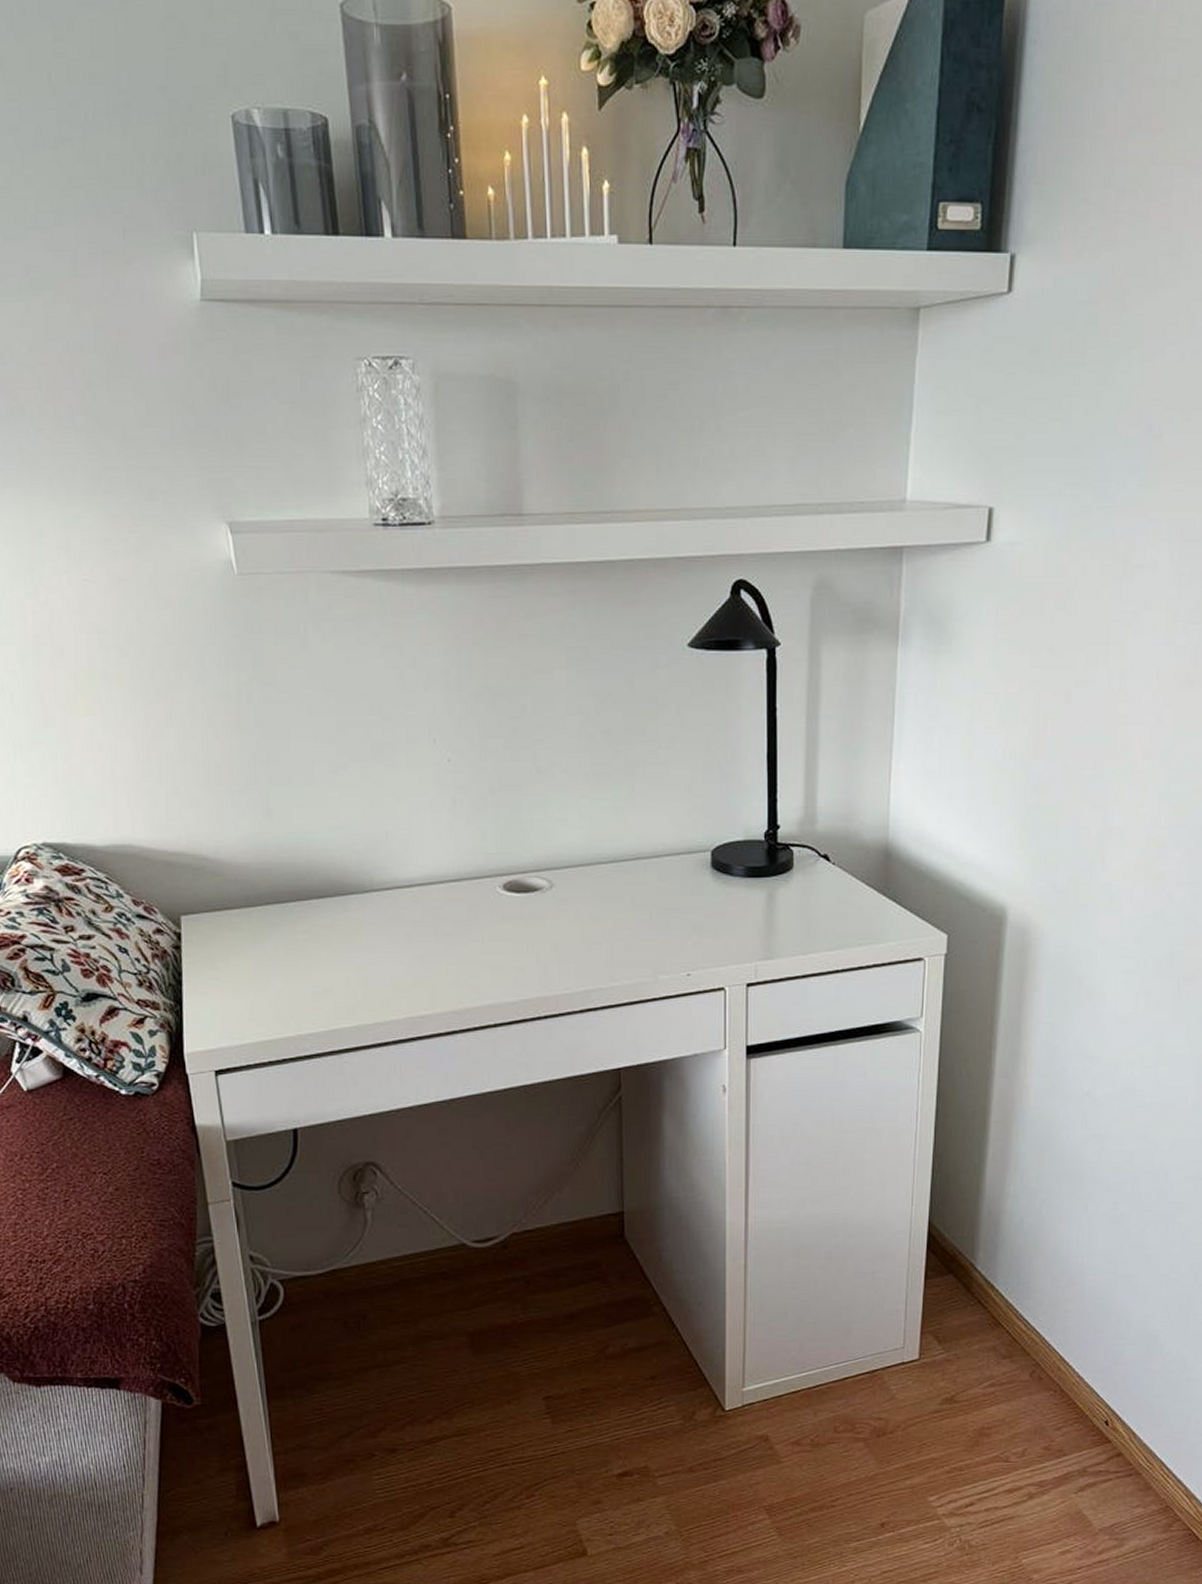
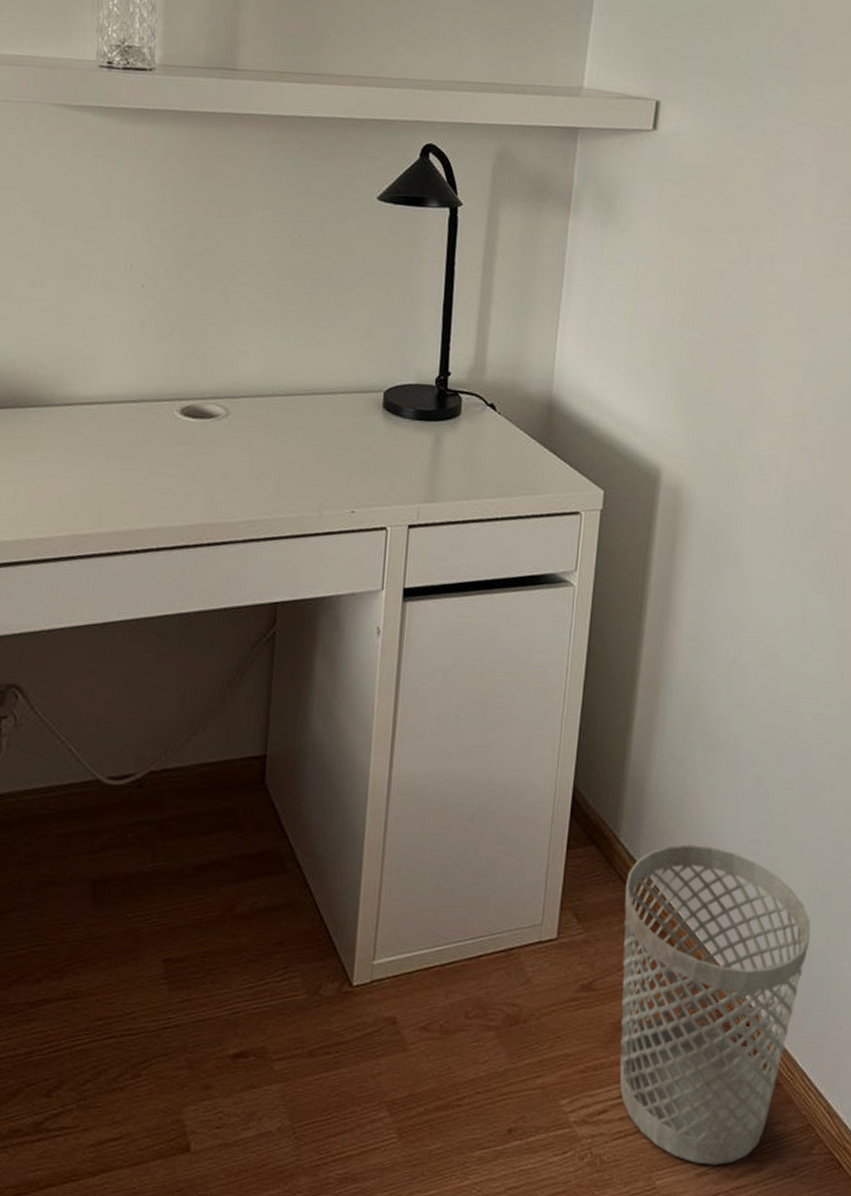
wastebasket: none [983,1268,1168,1544] -> present [619,844,811,1165]

